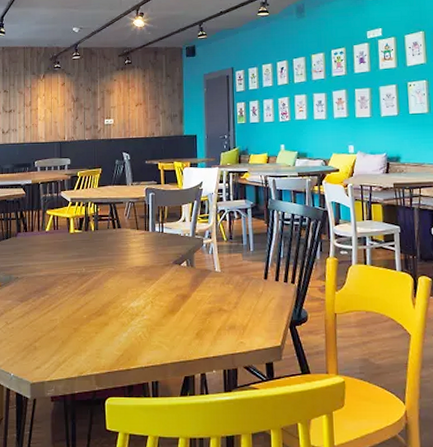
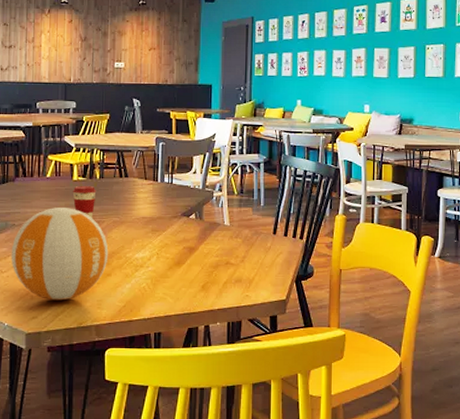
volleyball: none [15,260,105,351] -> present [11,208,109,301]
coffee cup: none [69,237,92,270] -> present [72,185,97,219]

